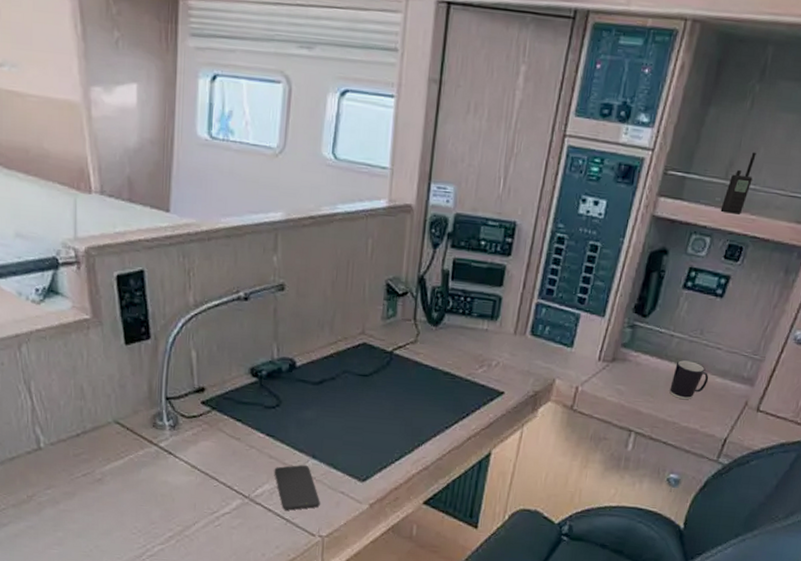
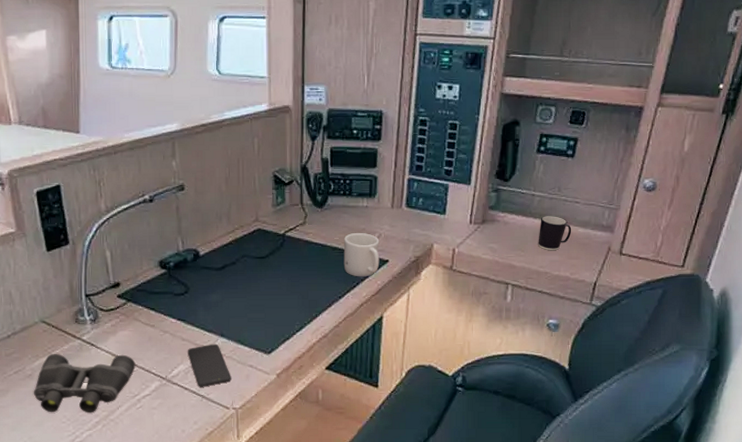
binoculars: none [102,459,217,527] -> present [33,354,136,413]
mug: none [454,357,497,408] -> present [343,232,380,277]
walkie-talkie: present [720,152,757,216] -> none [560,31,585,86]

